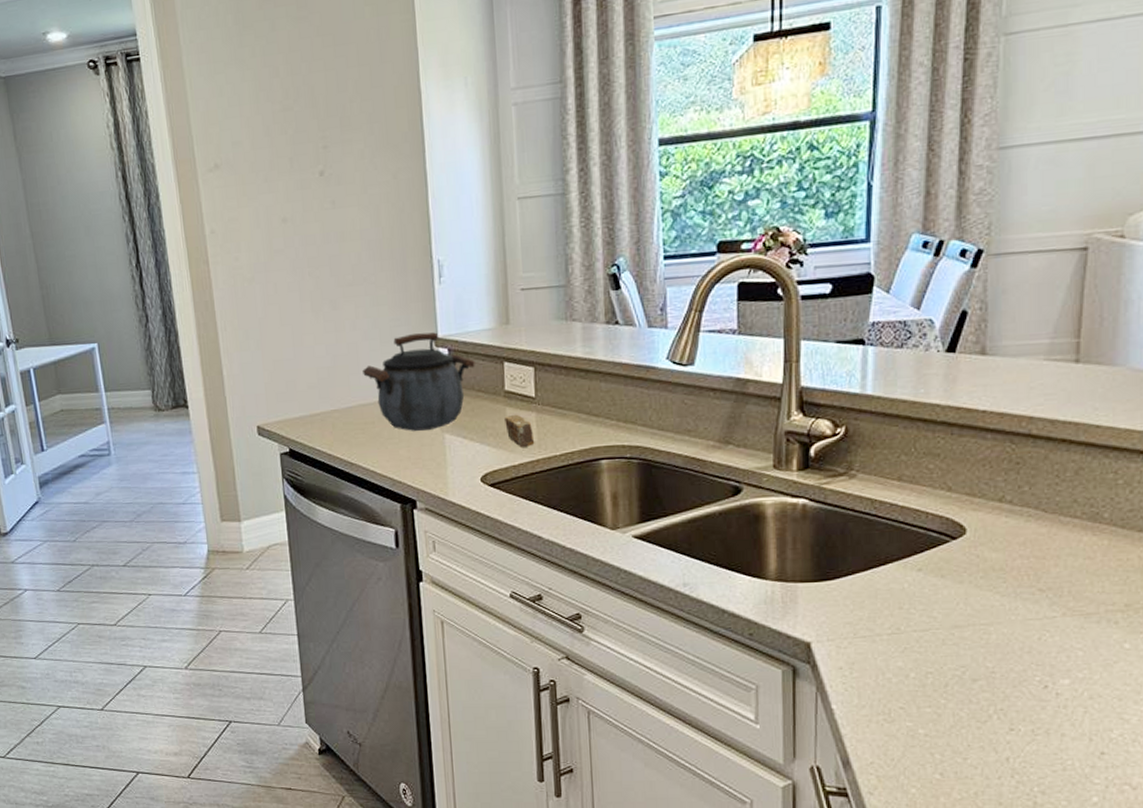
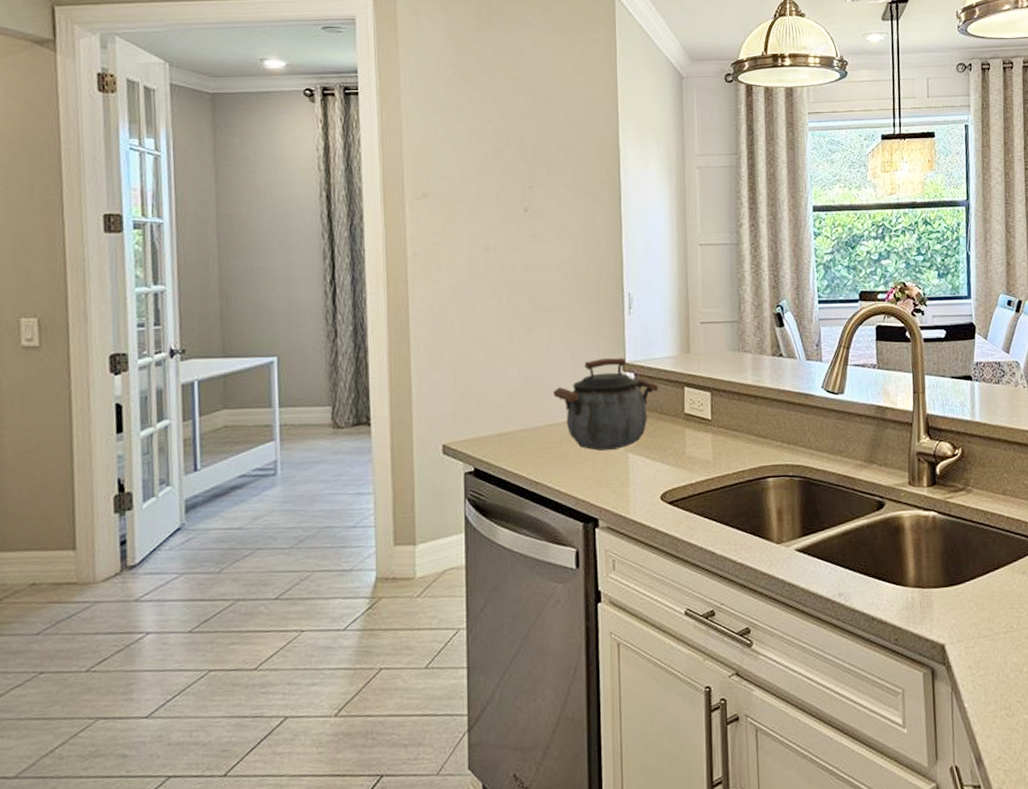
soap bar: present [505,414,535,448] -> none [684,435,710,467]

